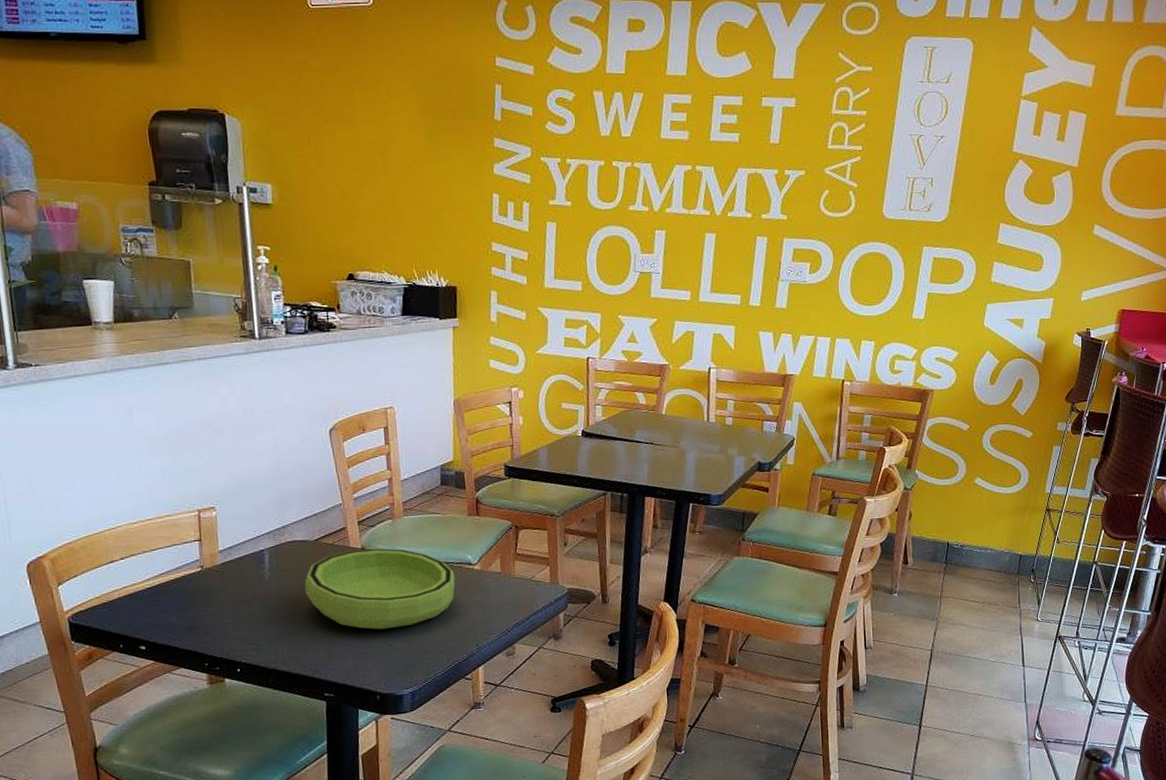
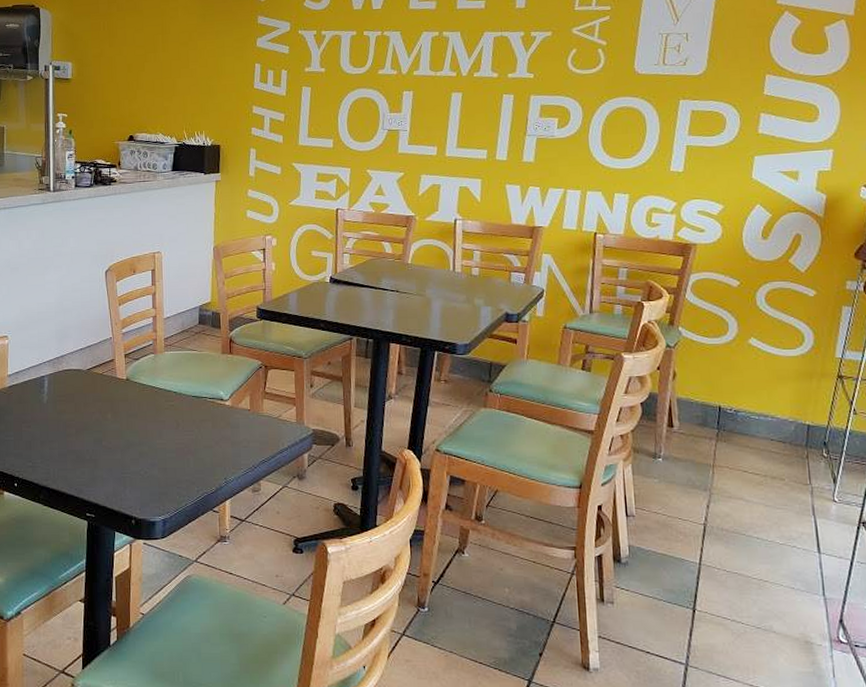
bowl: present [304,548,455,630] -> none [76,380,208,457]

